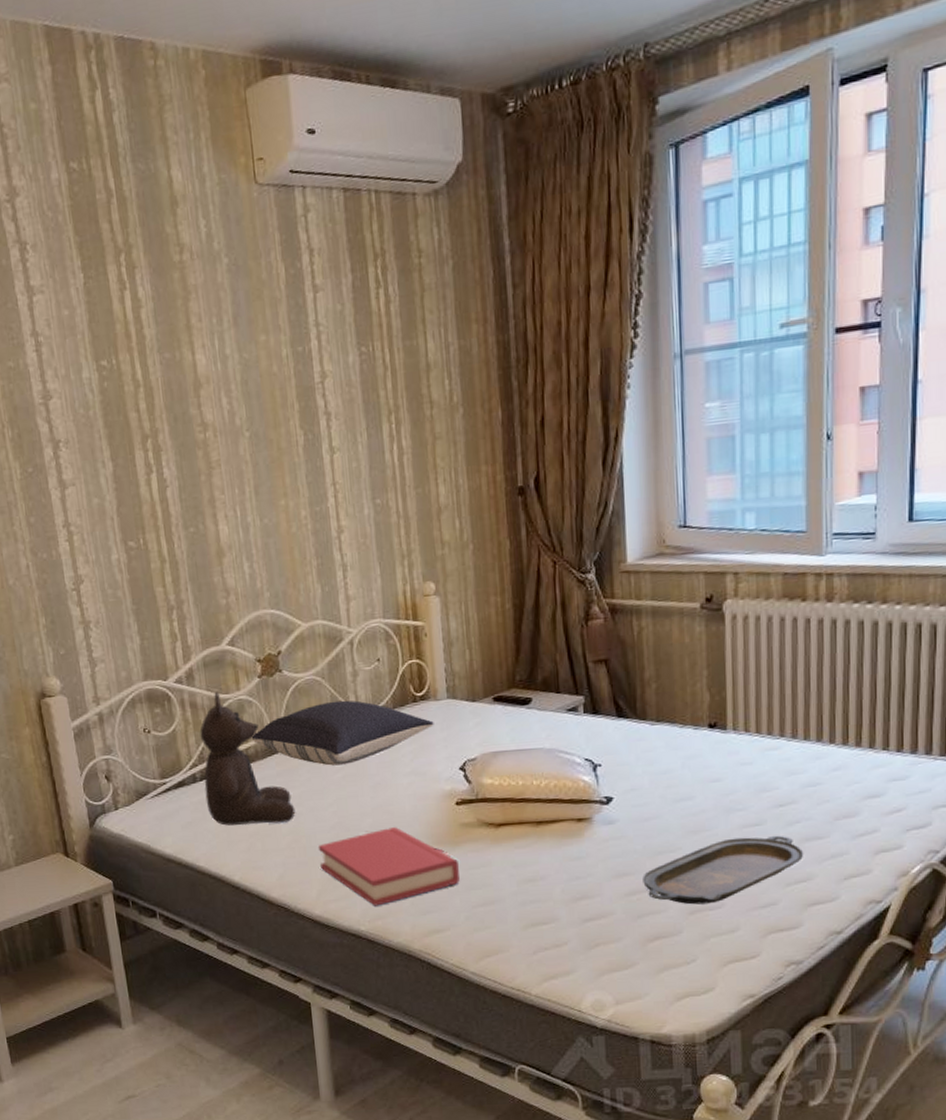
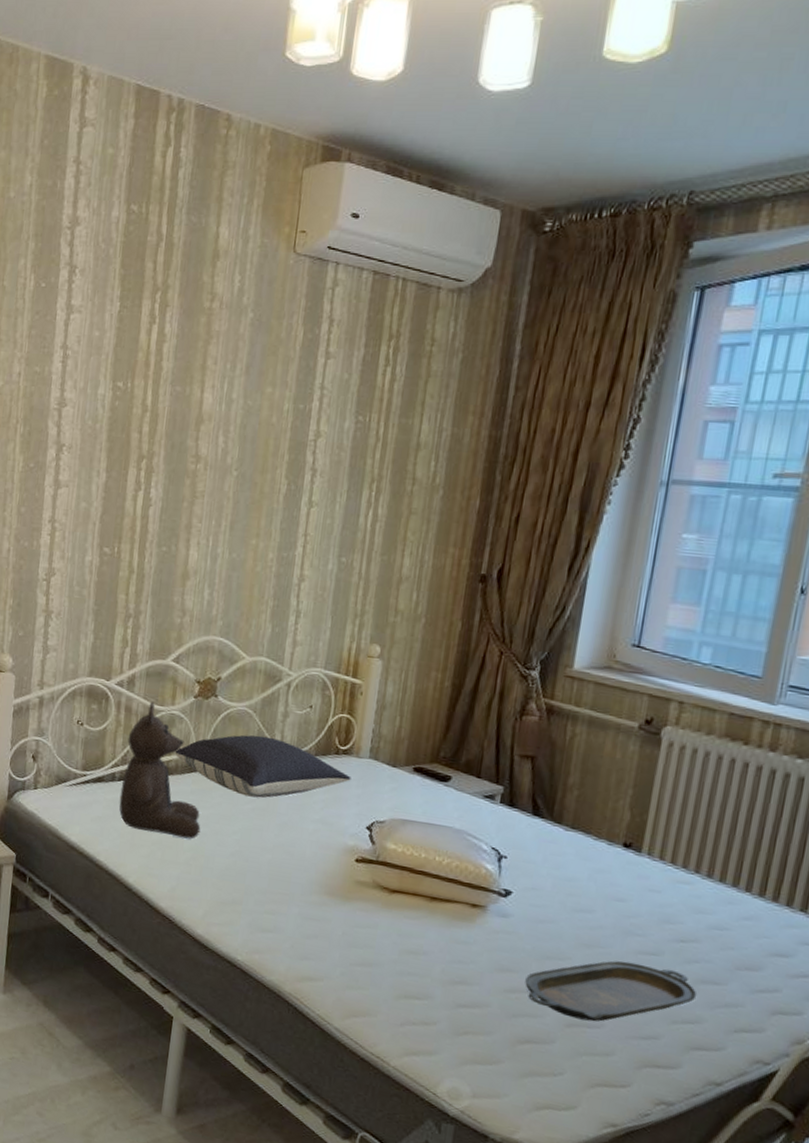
hardback book: present [318,827,460,906] -> none [212,867,346,940]

